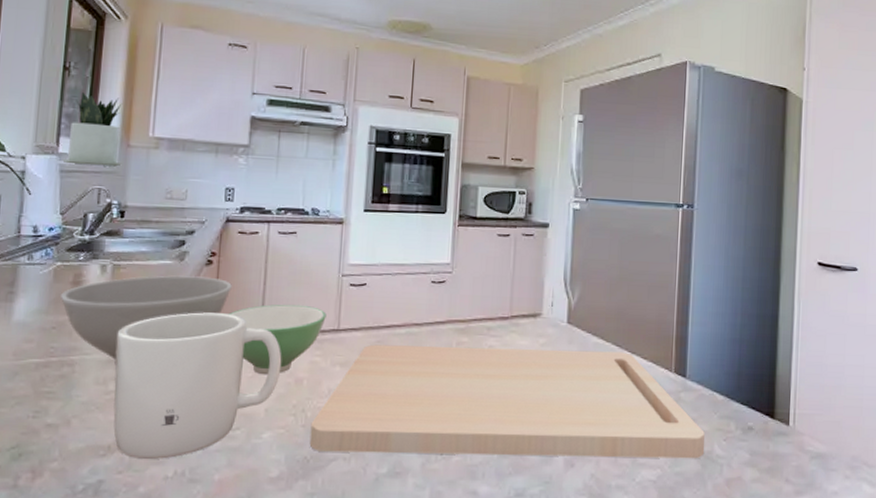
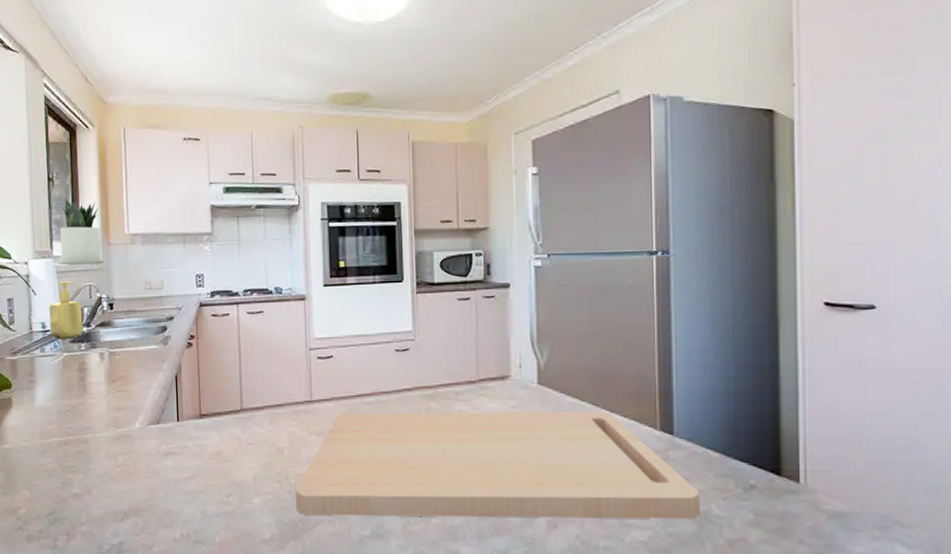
soap dispenser: none [43,182,87,247] -> present [49,281,83,339]
bowl: present [61,275,232,365] -> none [71,358,211,441]
mug: present [113,312,282,460] -> none [119,391,263,524]
bowl: present [228,304,327,375] -> none [211,379,299,446]

